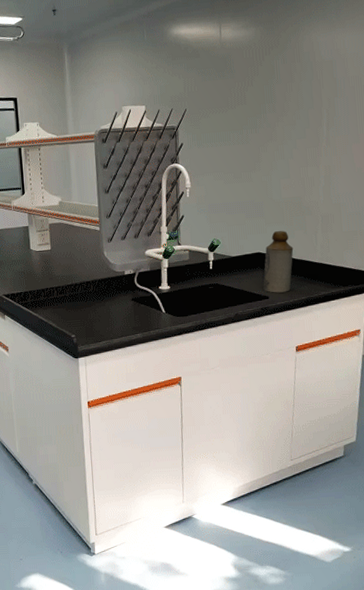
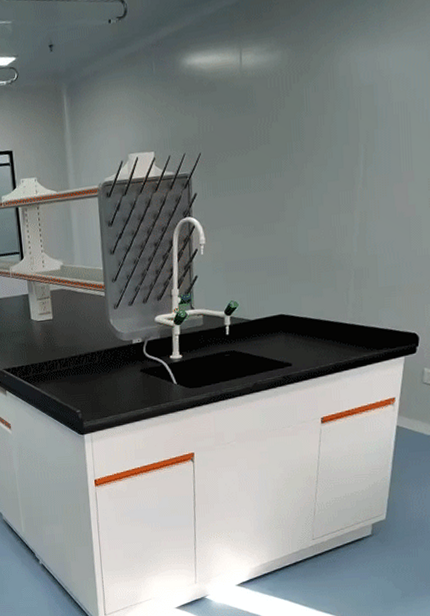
bottle: present [263,231,294,293] -> none [285,289,321,359]

